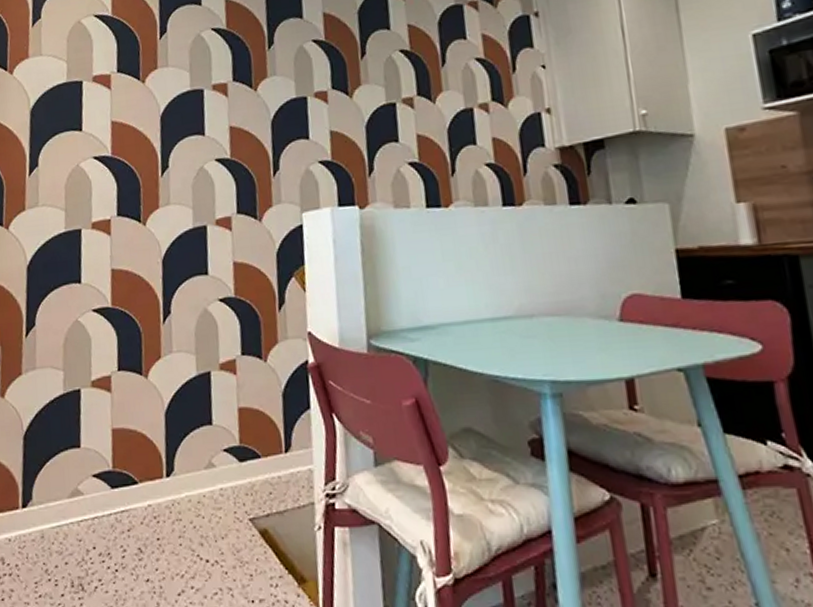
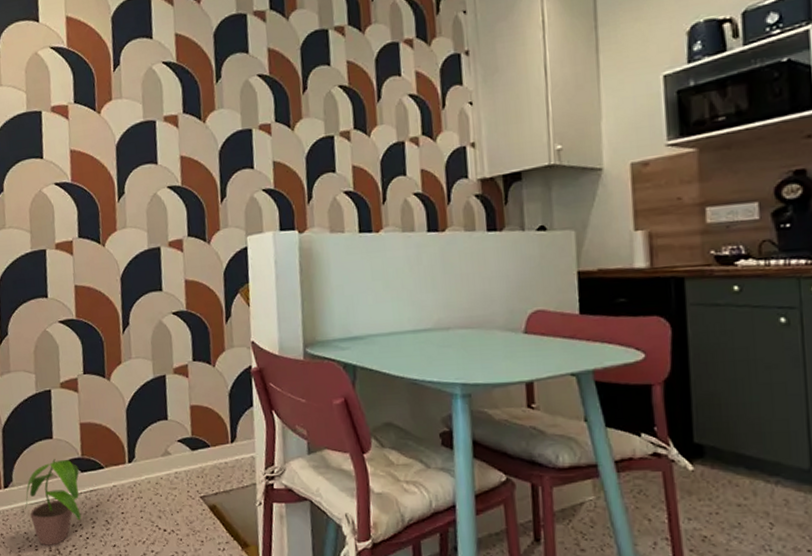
potted plant: none [45,471,110,579] -> present [25,458,82,545]

